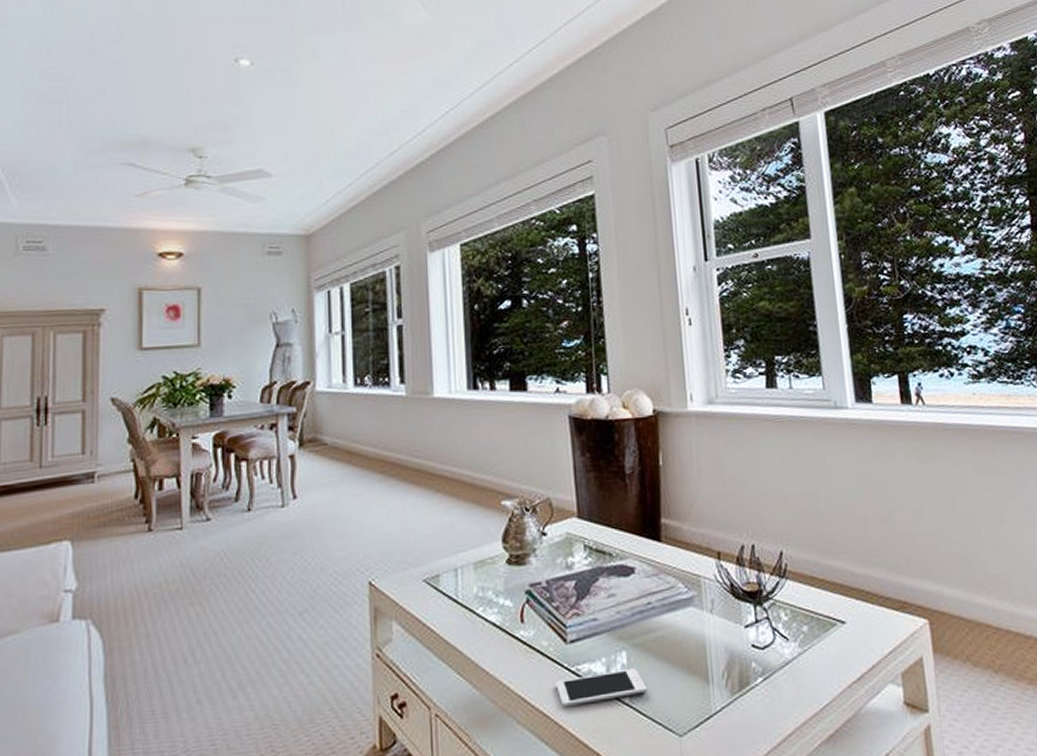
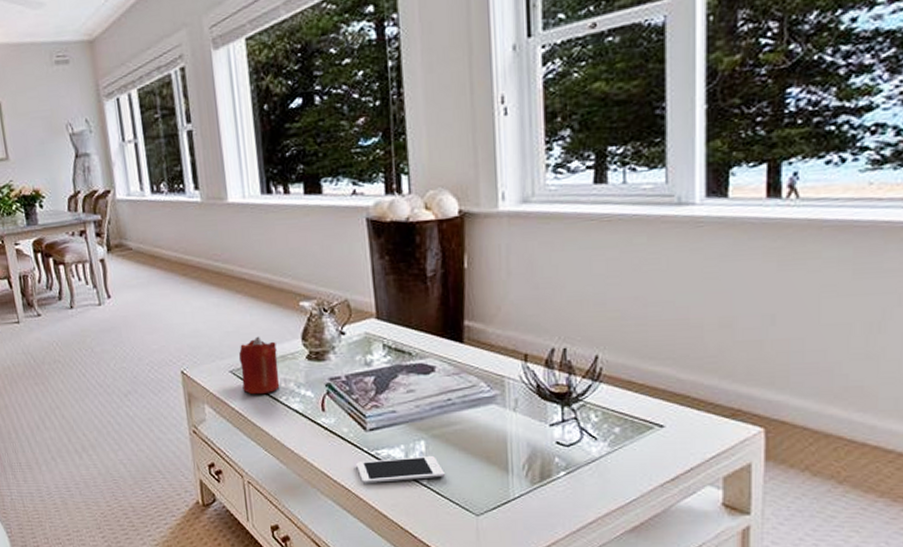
candle: none [434,539,477,607] -> present [238,336,280,395]

